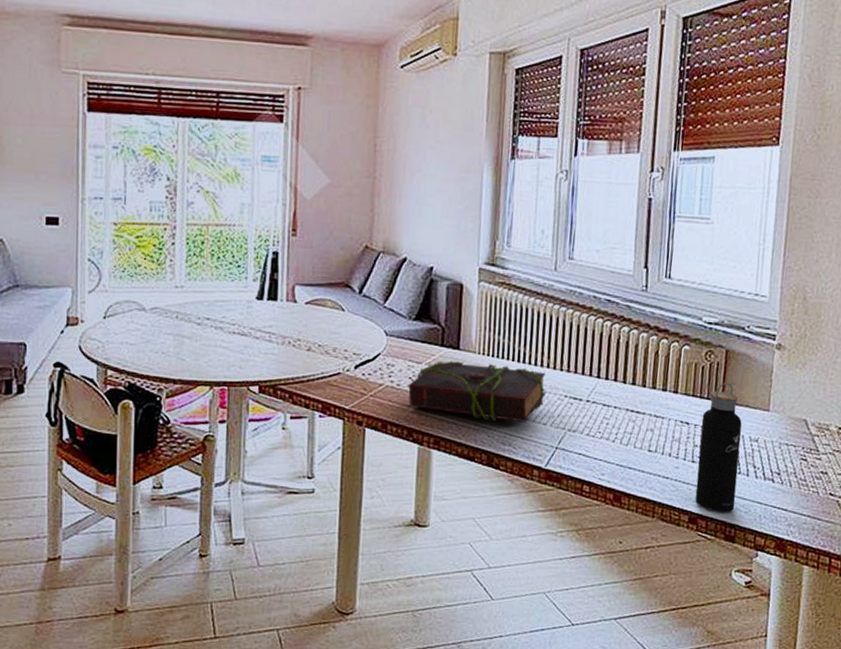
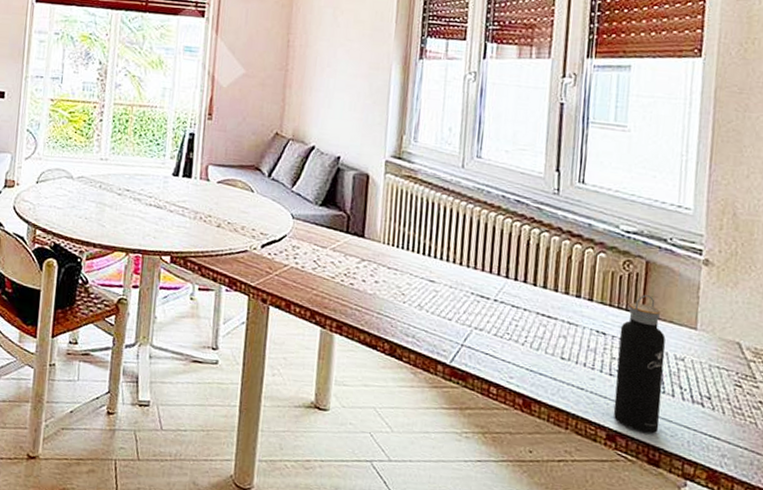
book: present [408,361,546,423] -> none [312,248,452,316]

